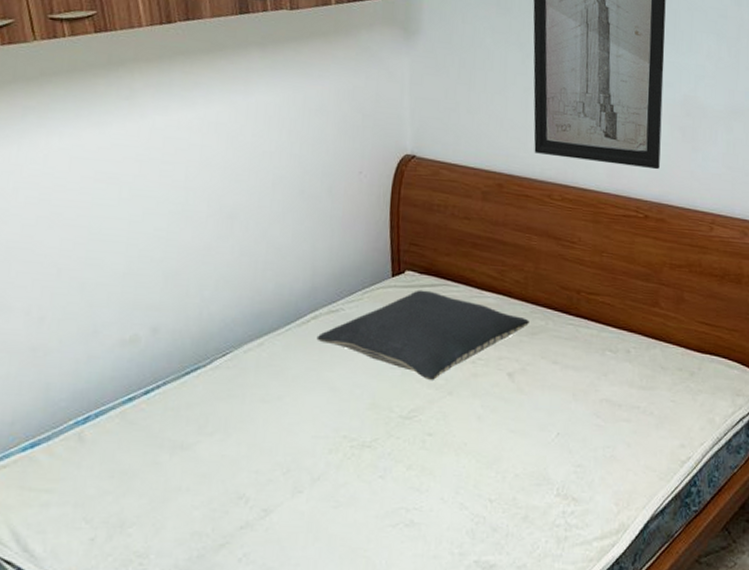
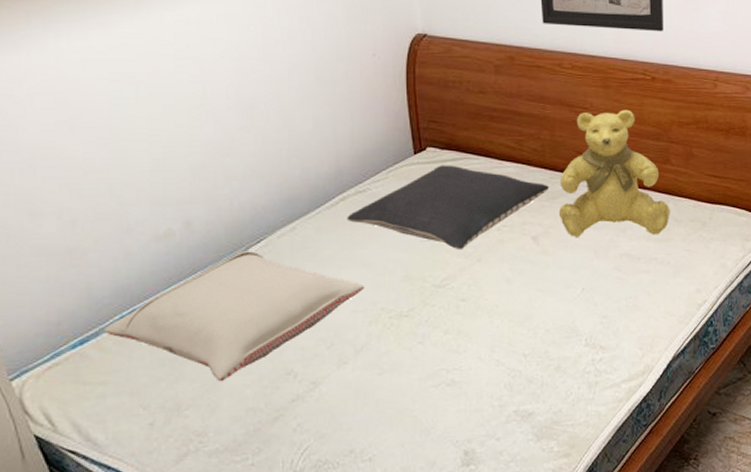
pillow: none [56,362,329,501] -> present [104,250,365,382]
teddy bear: none [537,246,656,382] -> present [558,109,670,237]

